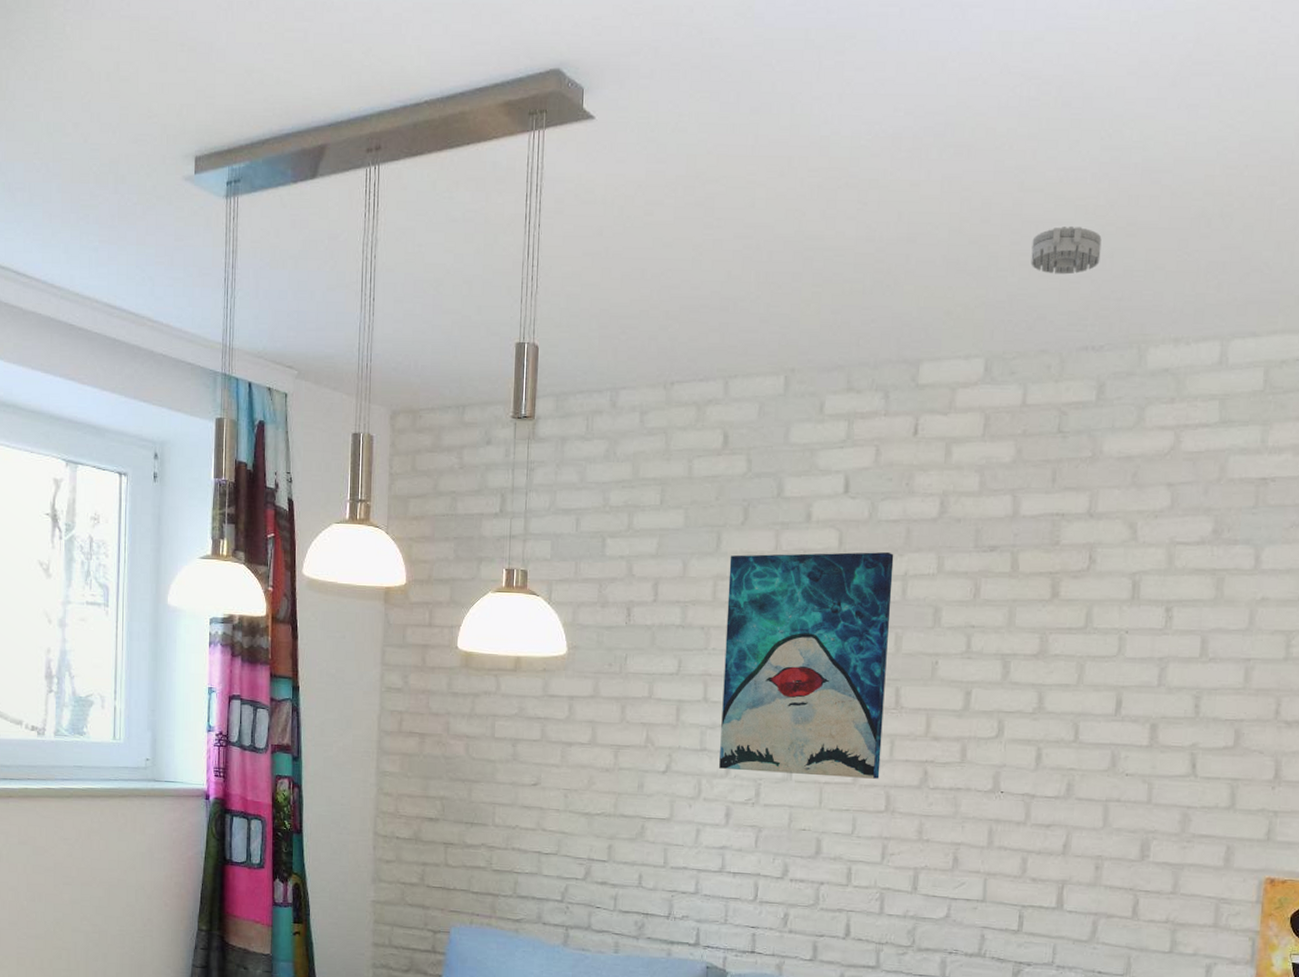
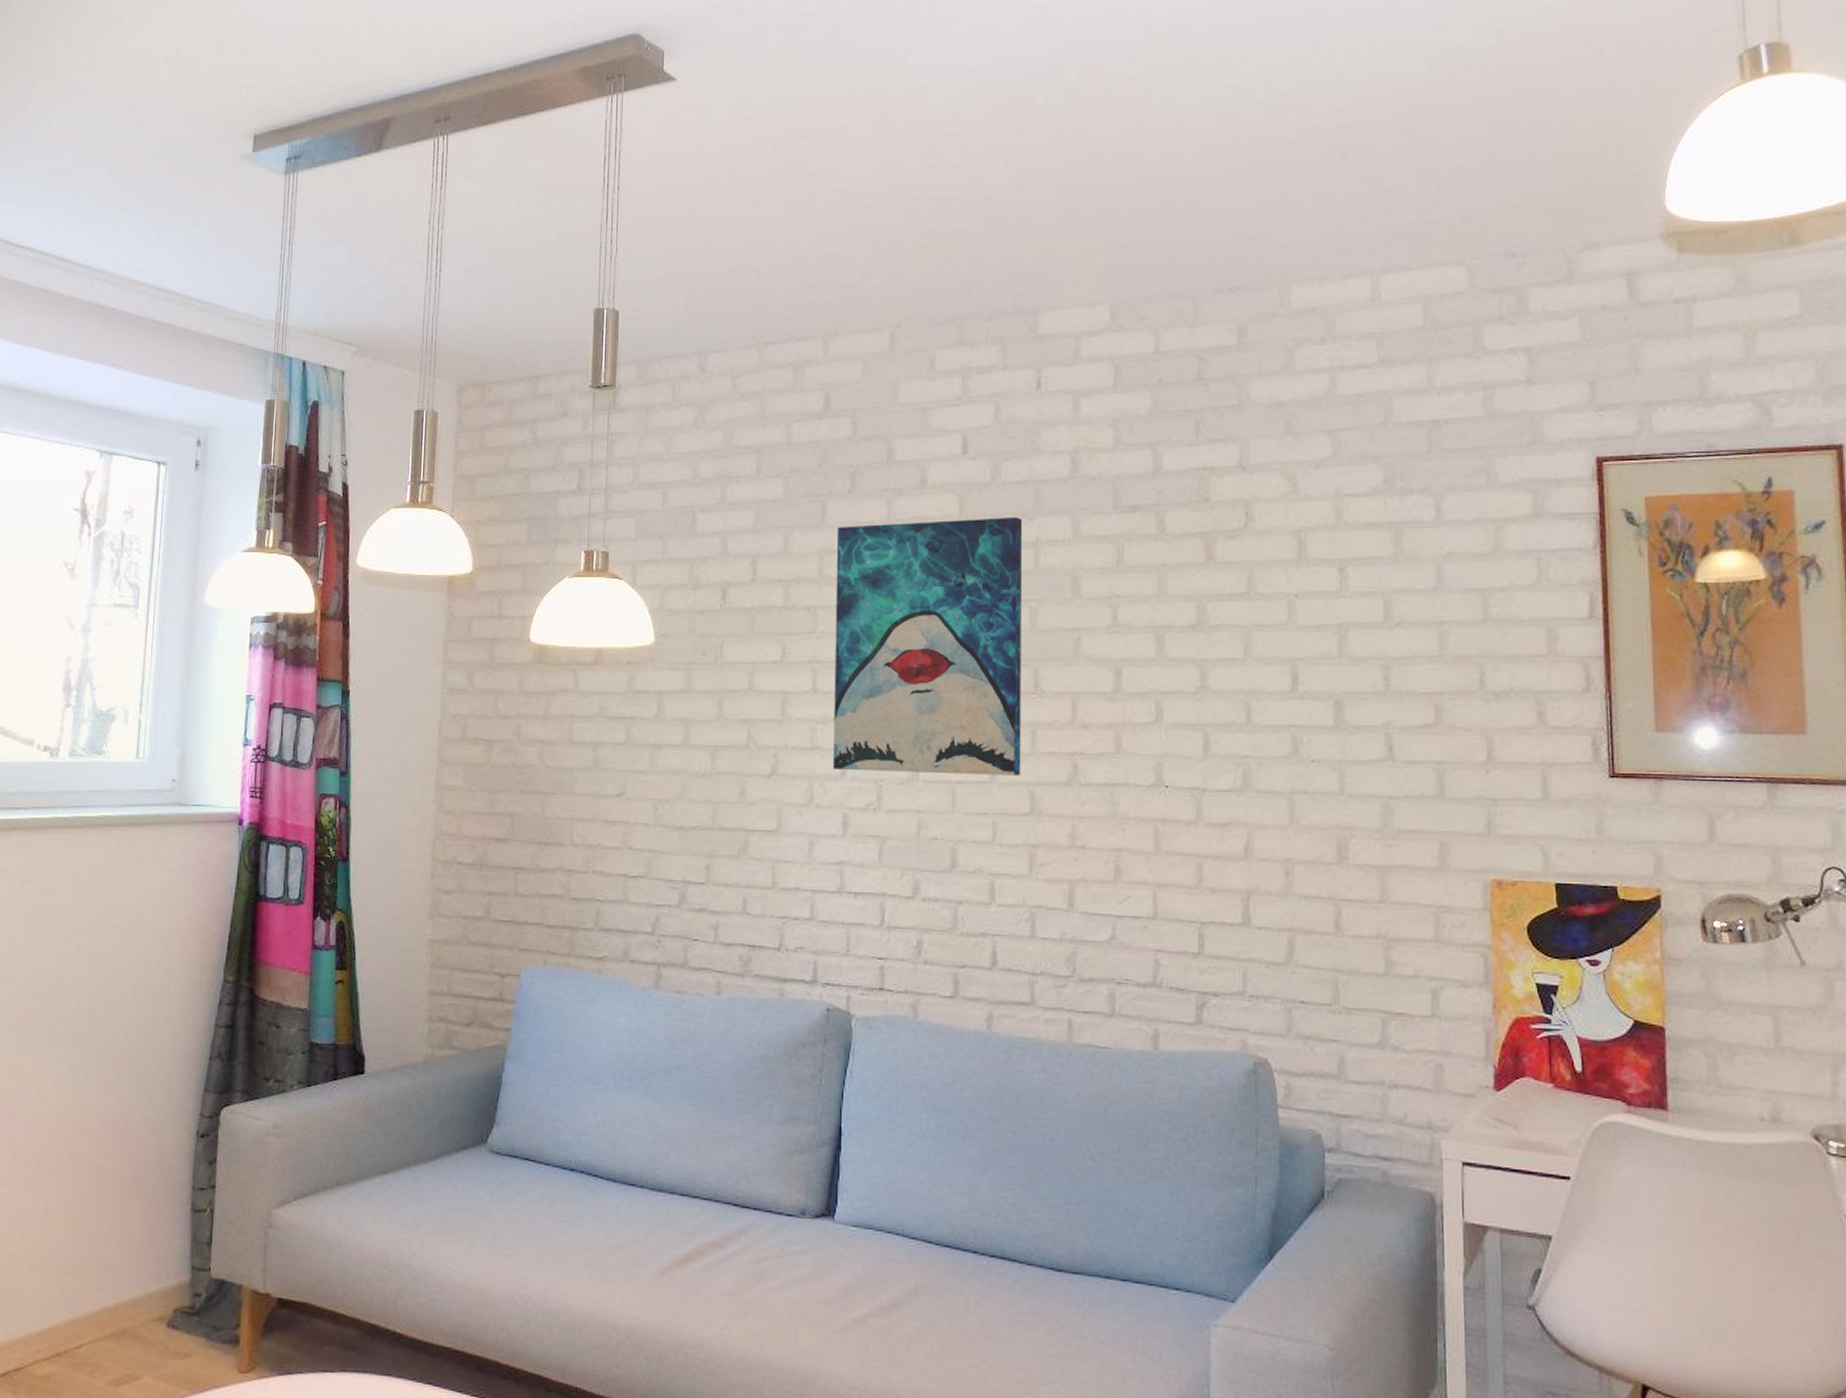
smoke detector: present [1031,225,1102,275] -> none [1153,165,1229,215]

